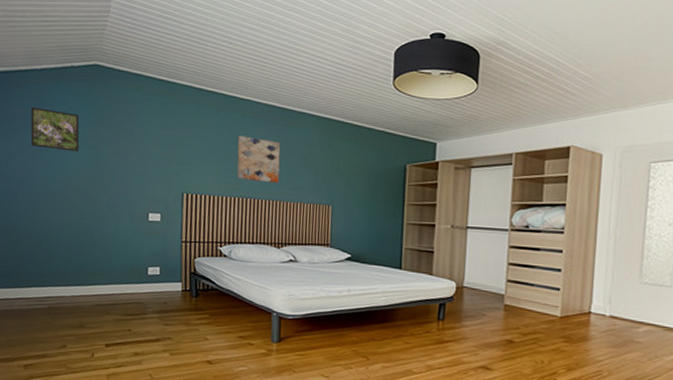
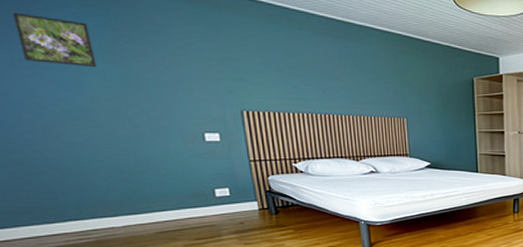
wall art: present [237,136,281,183] -> none [296,49,349,98]

